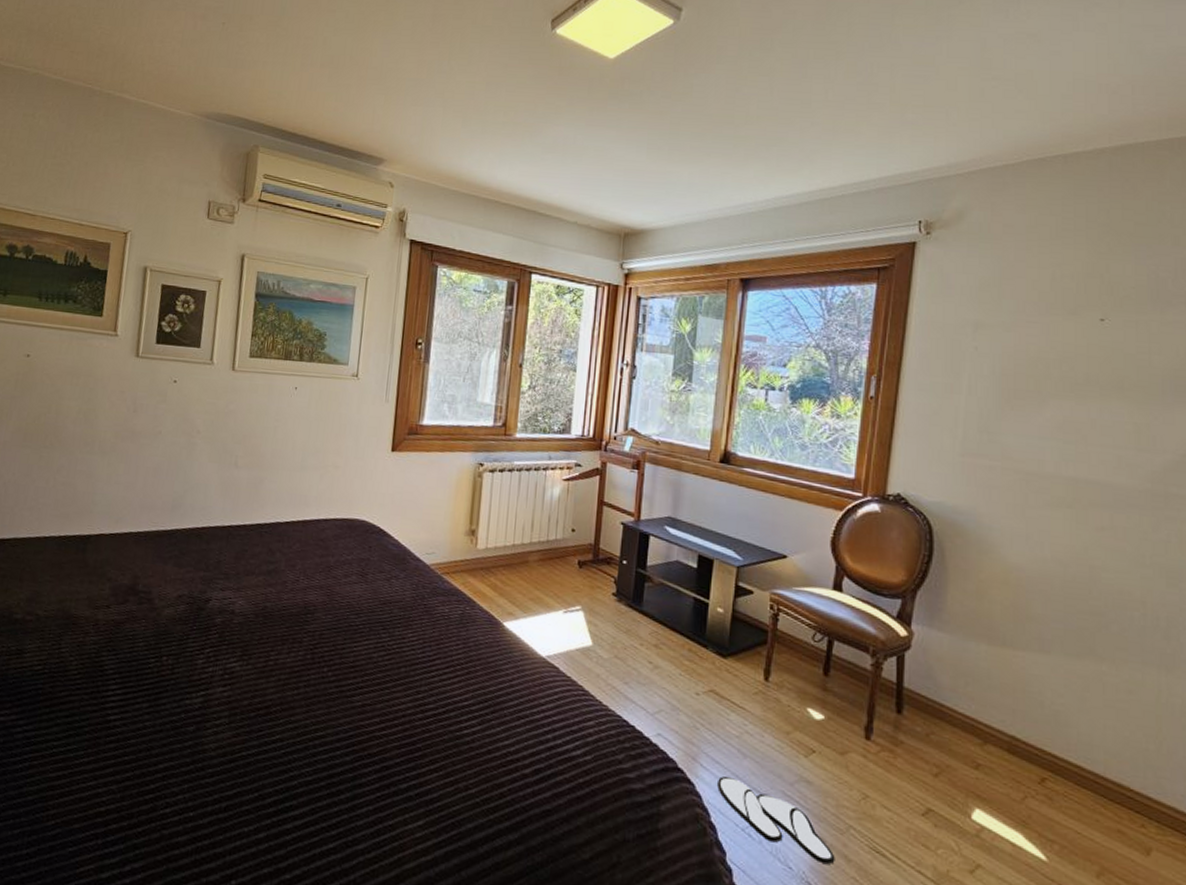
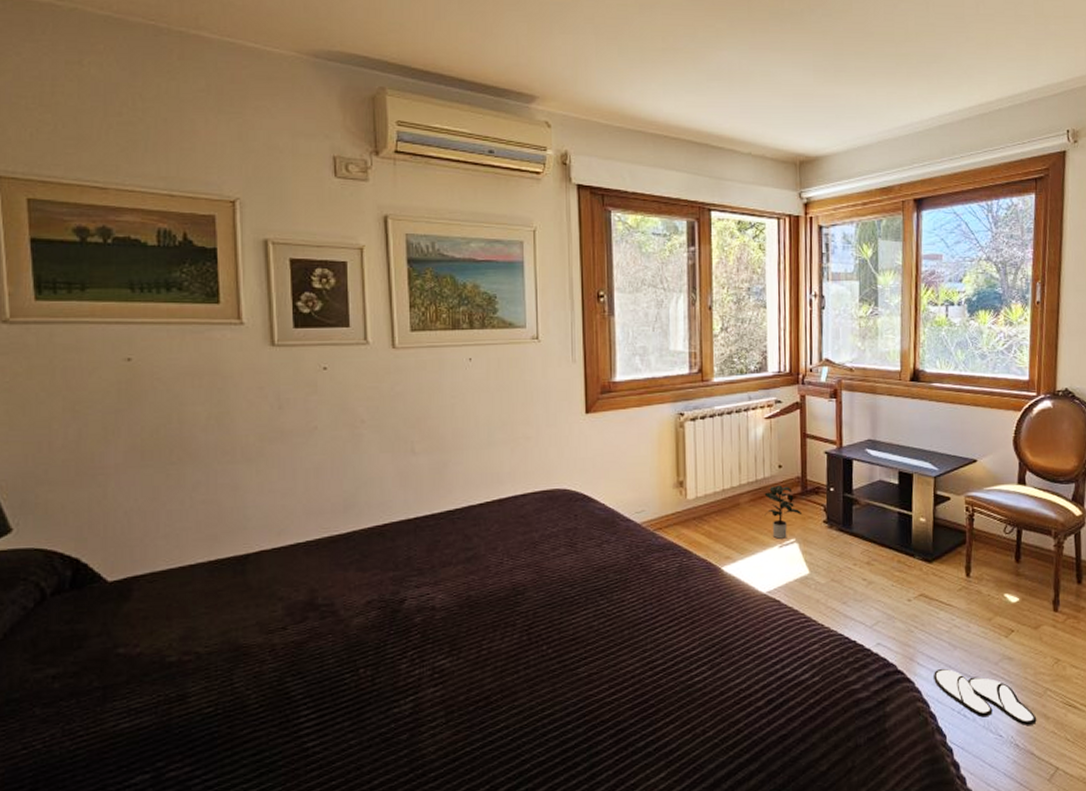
potted plant: none [552,548,590,605] -> present [764,485,801,539]

